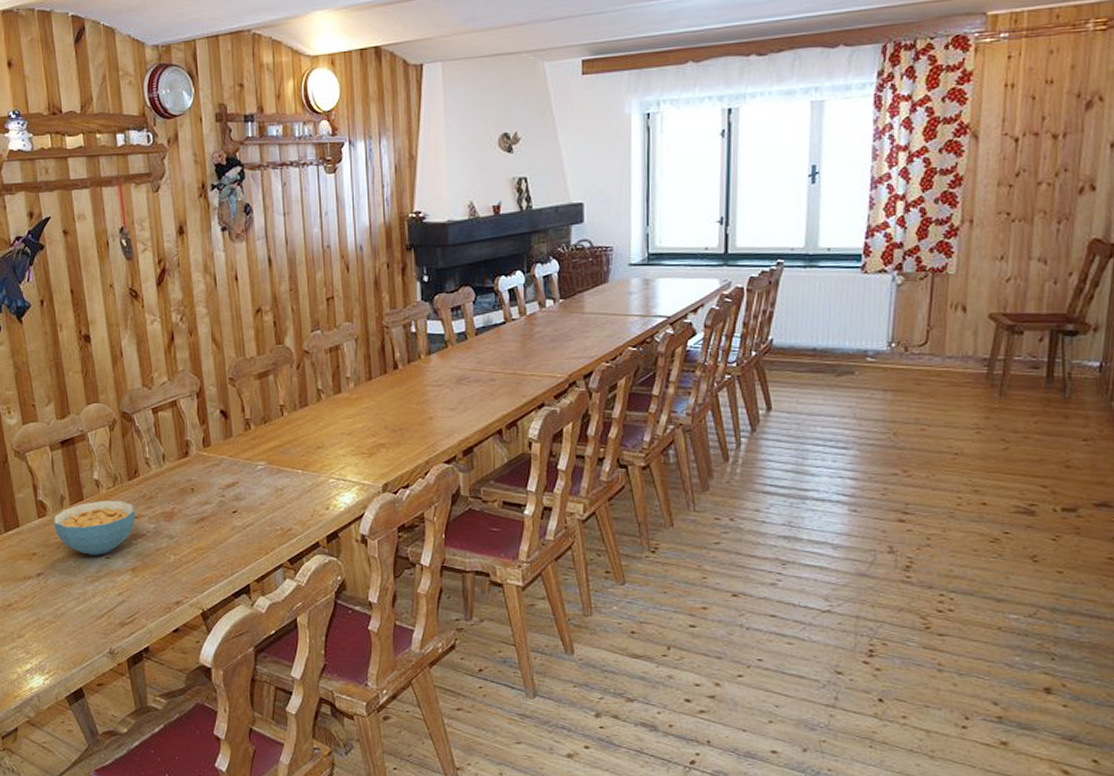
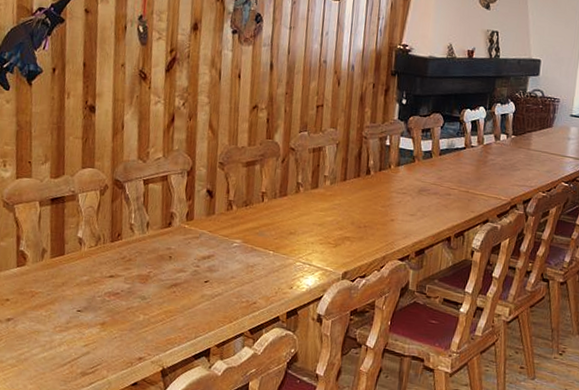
cereal bowl: present [53,500,136,556] -> none [31,257,113,308]

